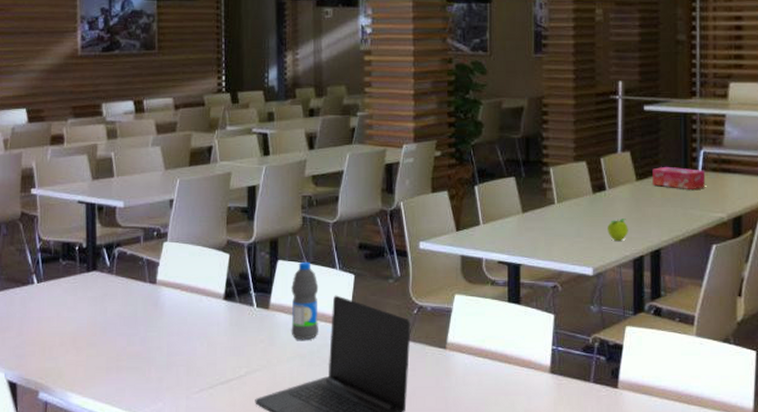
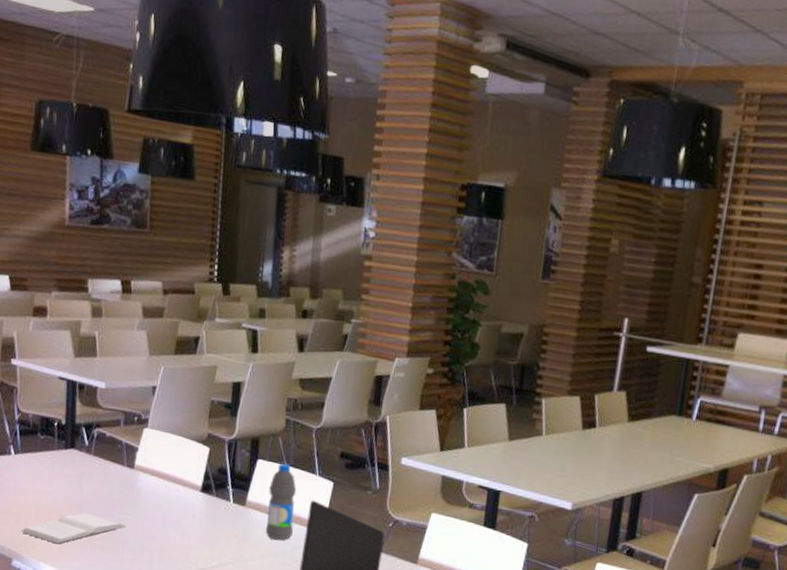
book: none [47,335,152,371] -> present [21,513,126,544]
fruit: present [608,218,628,241] -> none [592,457,613,480]
tissue box: present [652,166,706,189] -> none [644,410,700,438]

